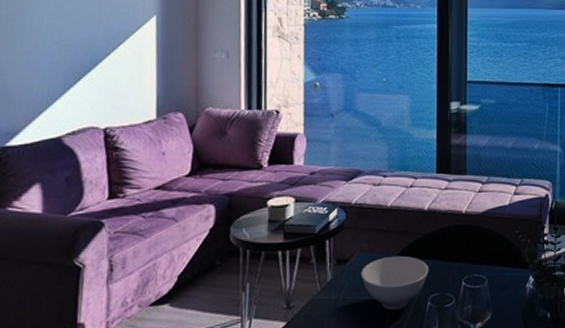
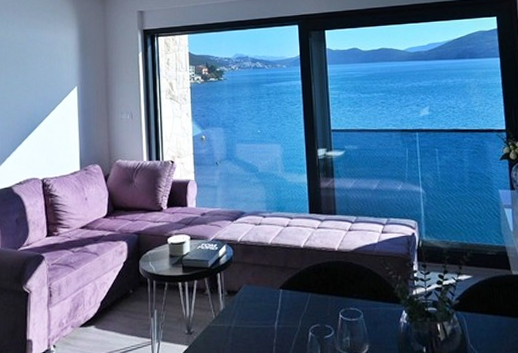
bowl: present [360,255,429,310] -> none [248,288,308,339]

